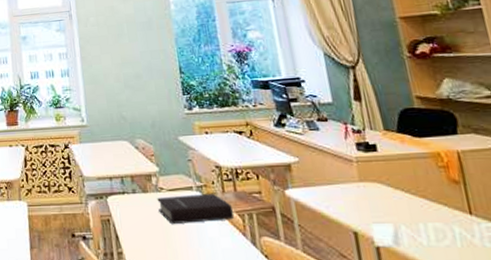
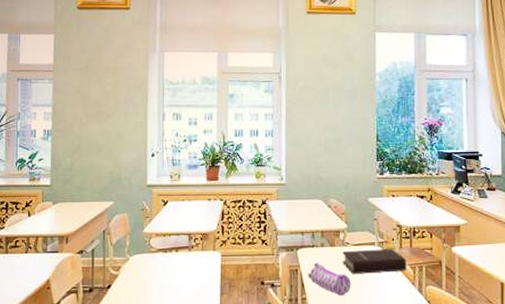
pencil case: none [121,211,172,250] -> present [308,262,351,296]

